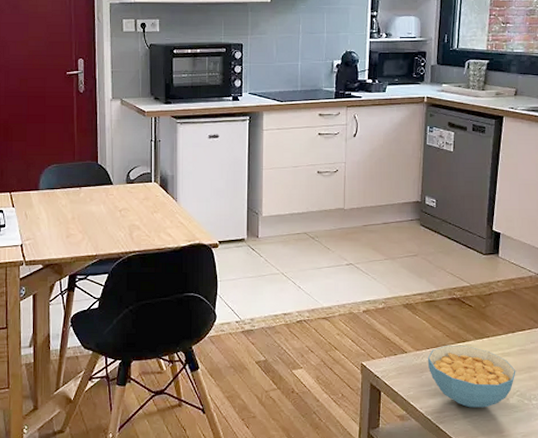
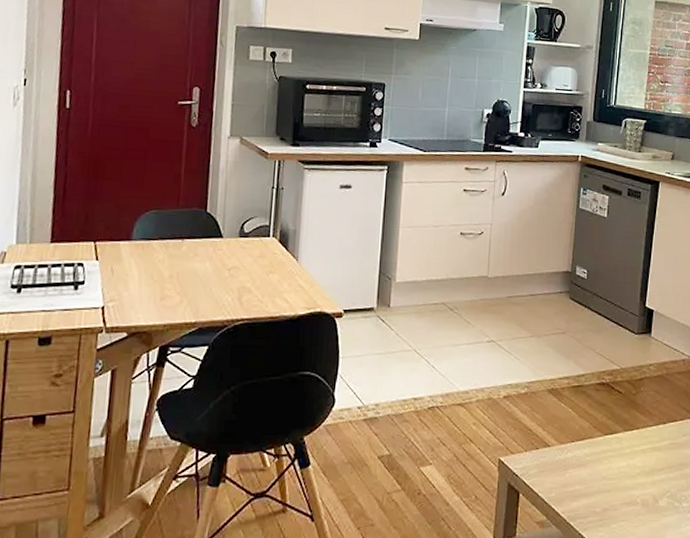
cereal bowl: present [427,345,516,408] -> none [572,437,667,512]

